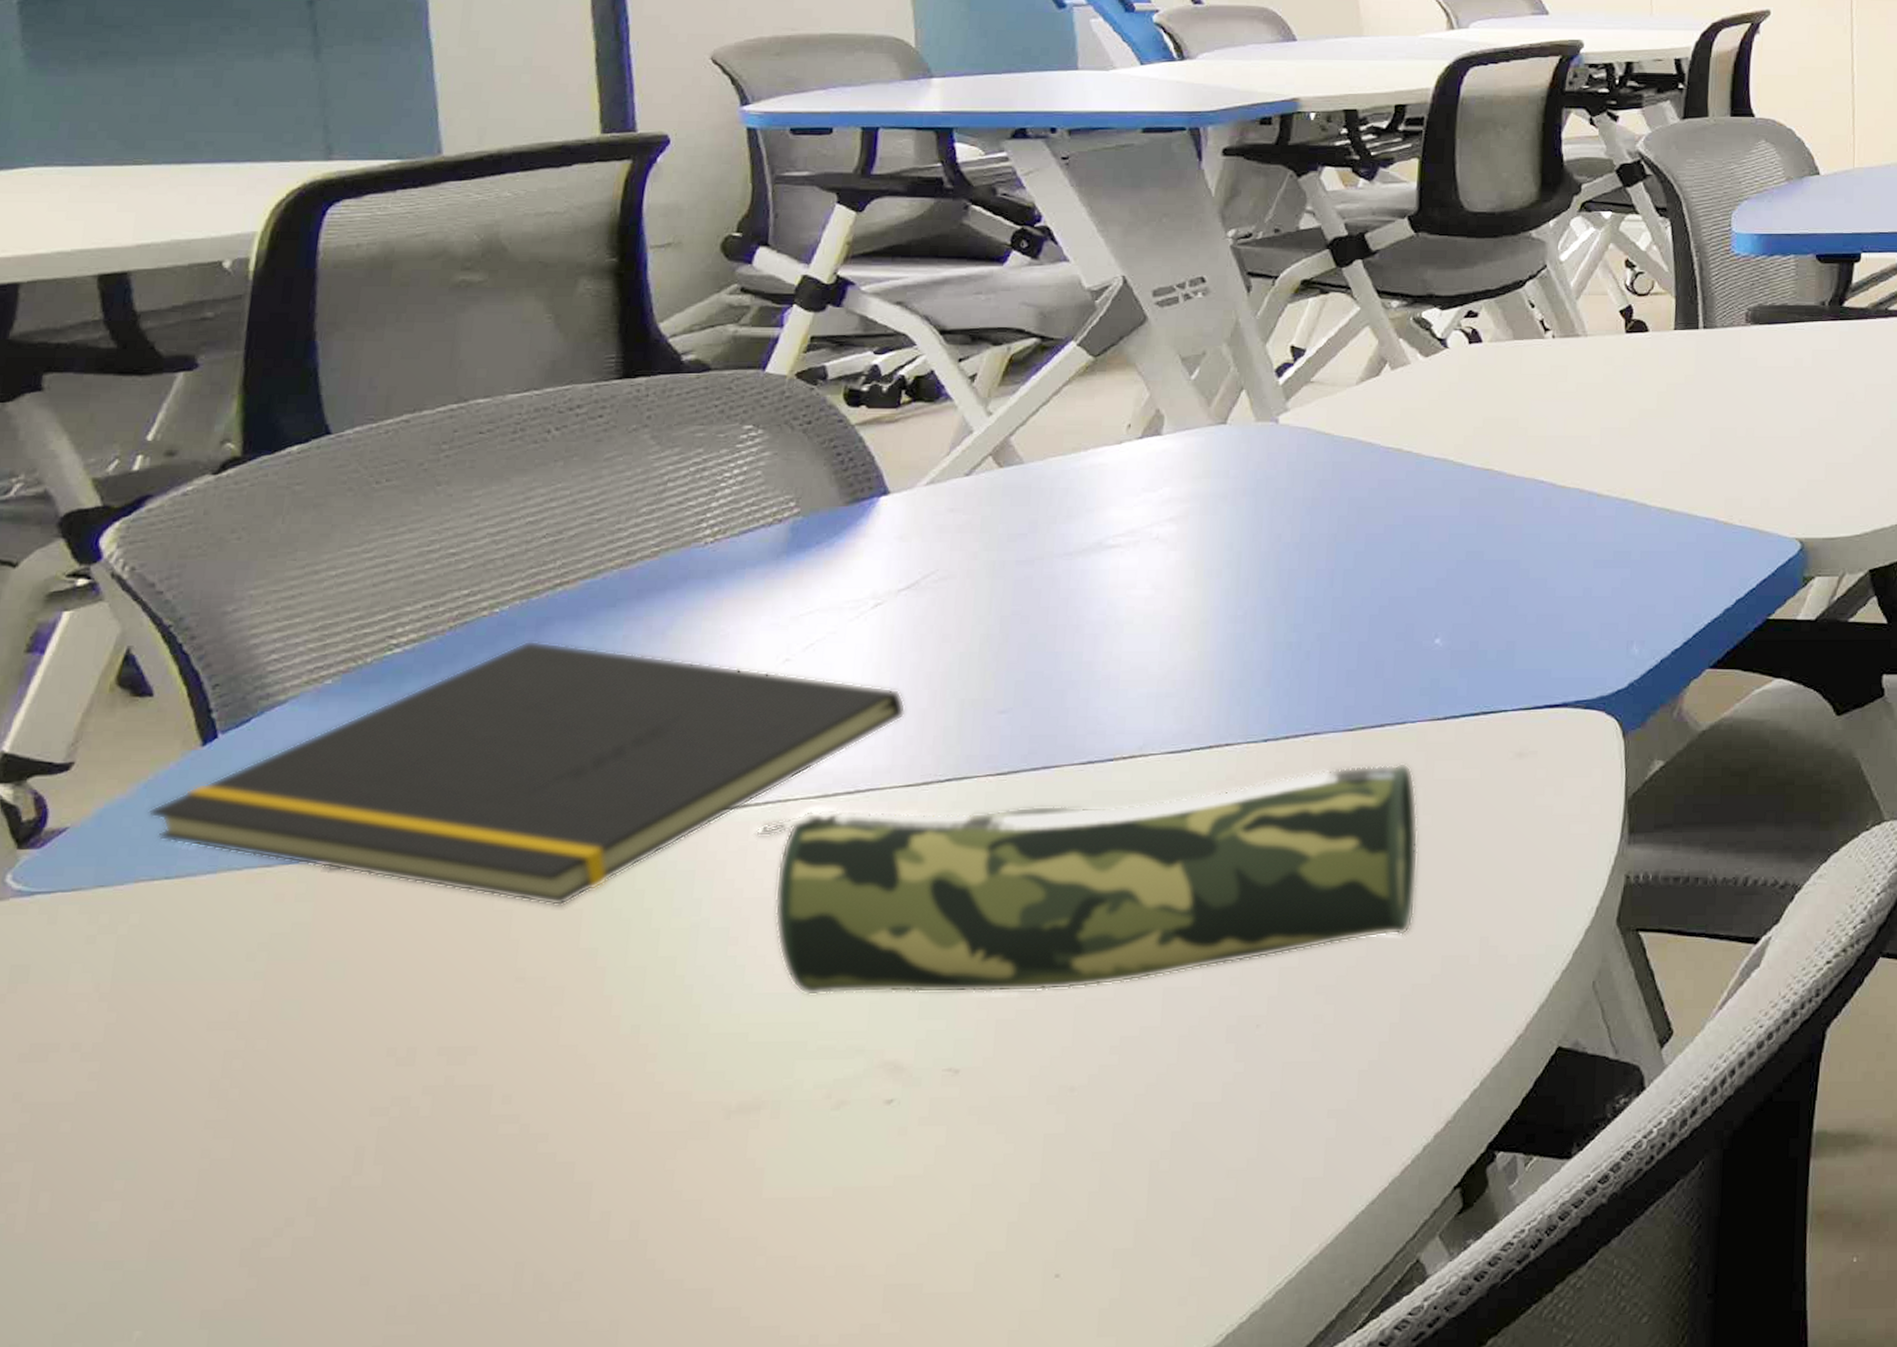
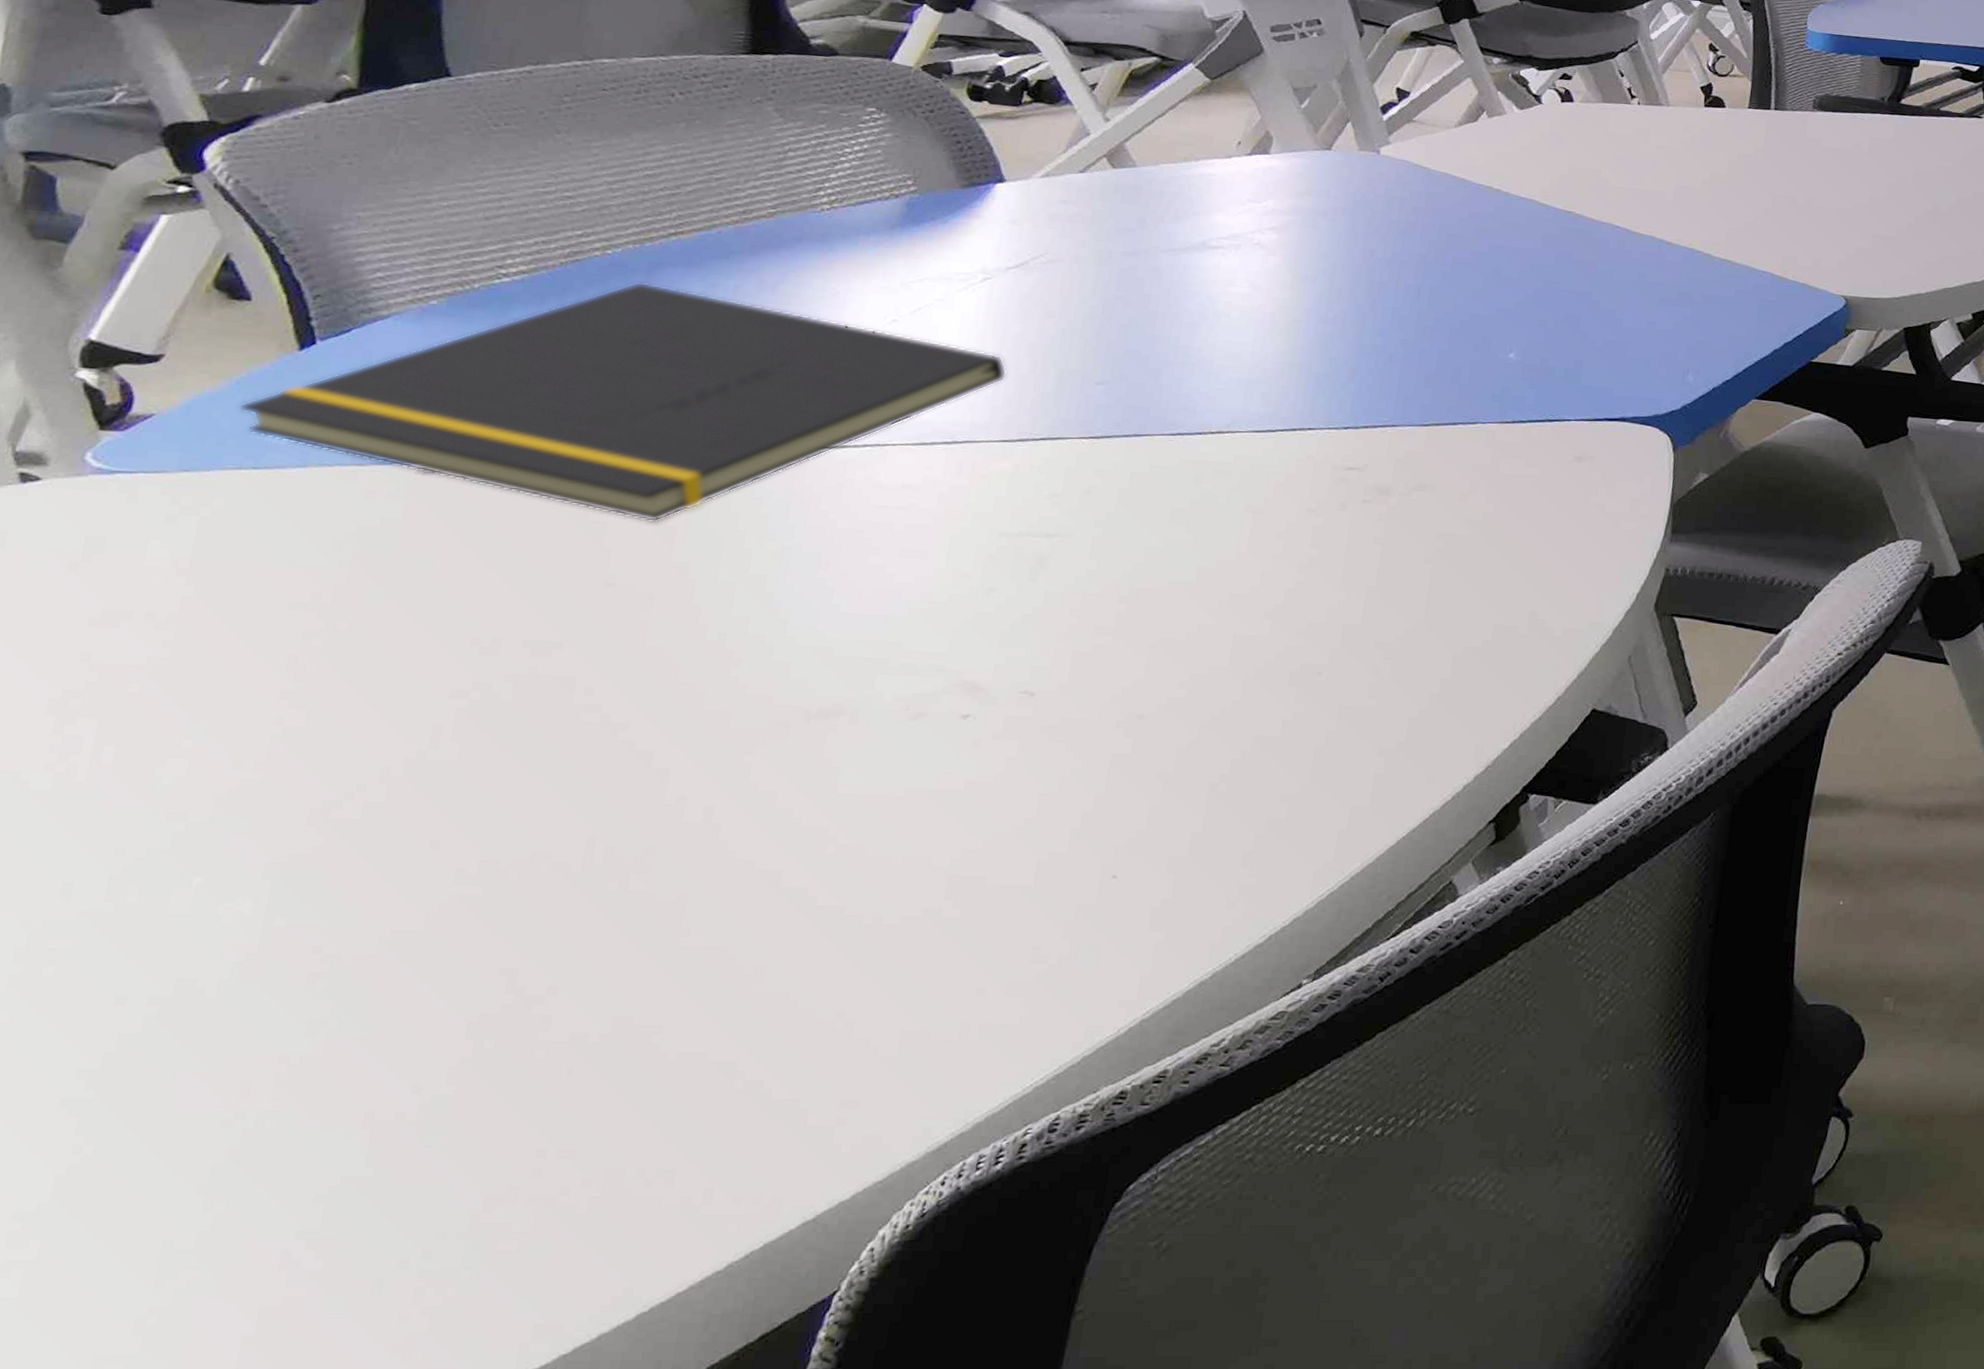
pencil case: present [756,762,1419,996] -> none [853,454,1482,630]

